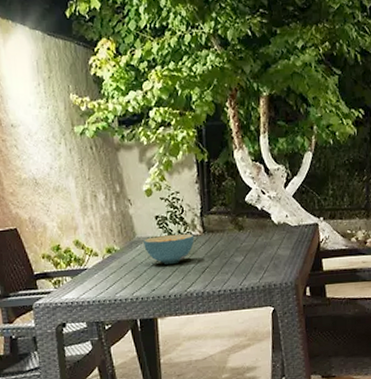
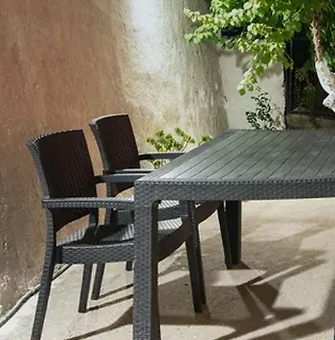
cereal bowl: present [143,233,195,264] -> none [235,128,278,154]

